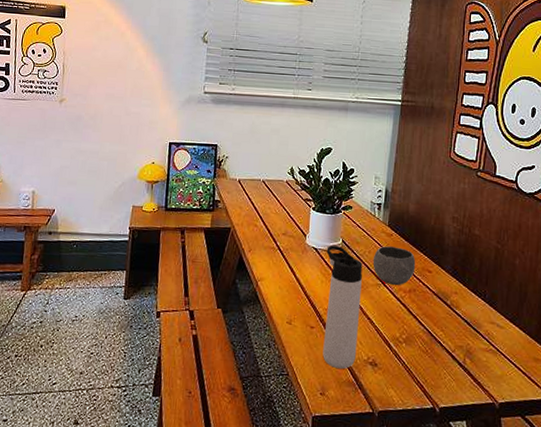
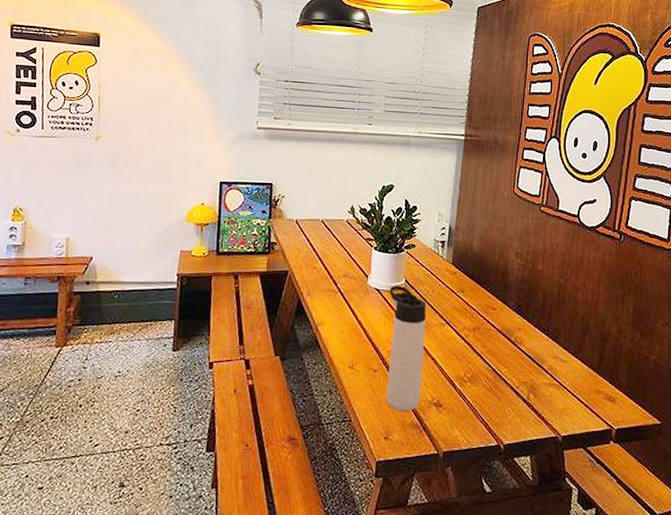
ceramic bowl: present [372,246,416,286] -> none [436,284,480,325]

